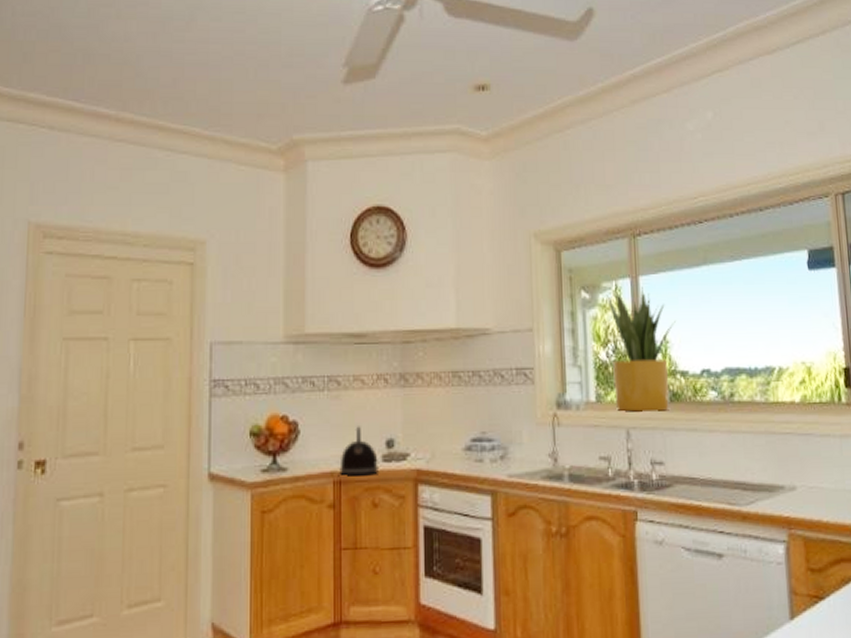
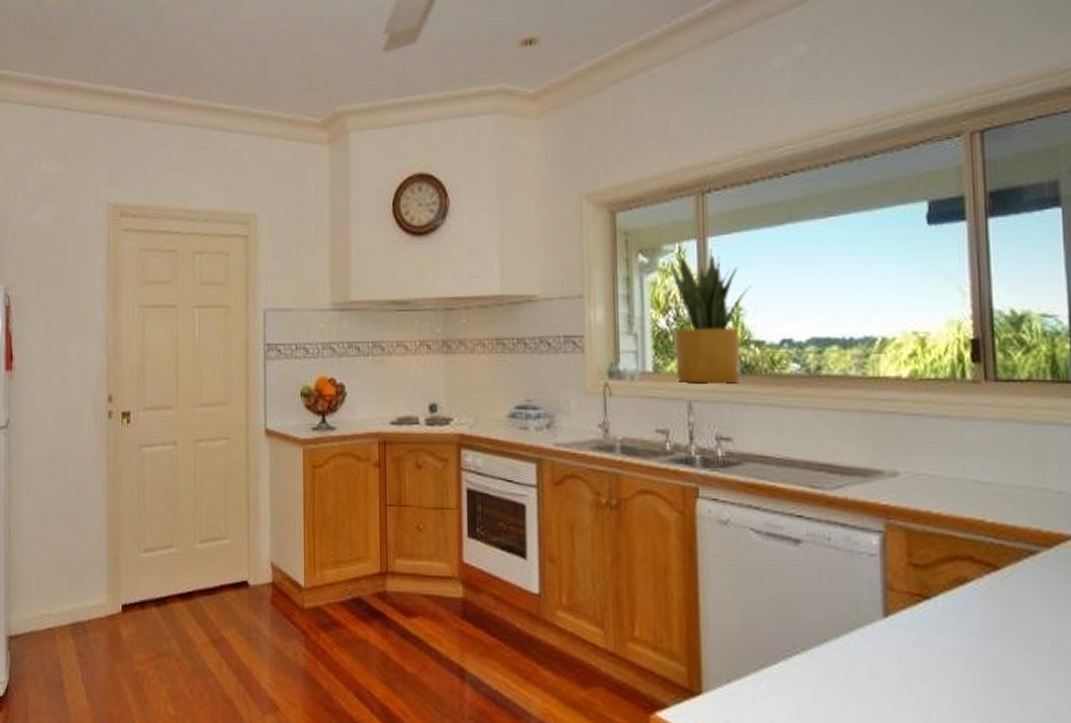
kettle: present [339,426,378,476] -> none [384,390,422,438]

